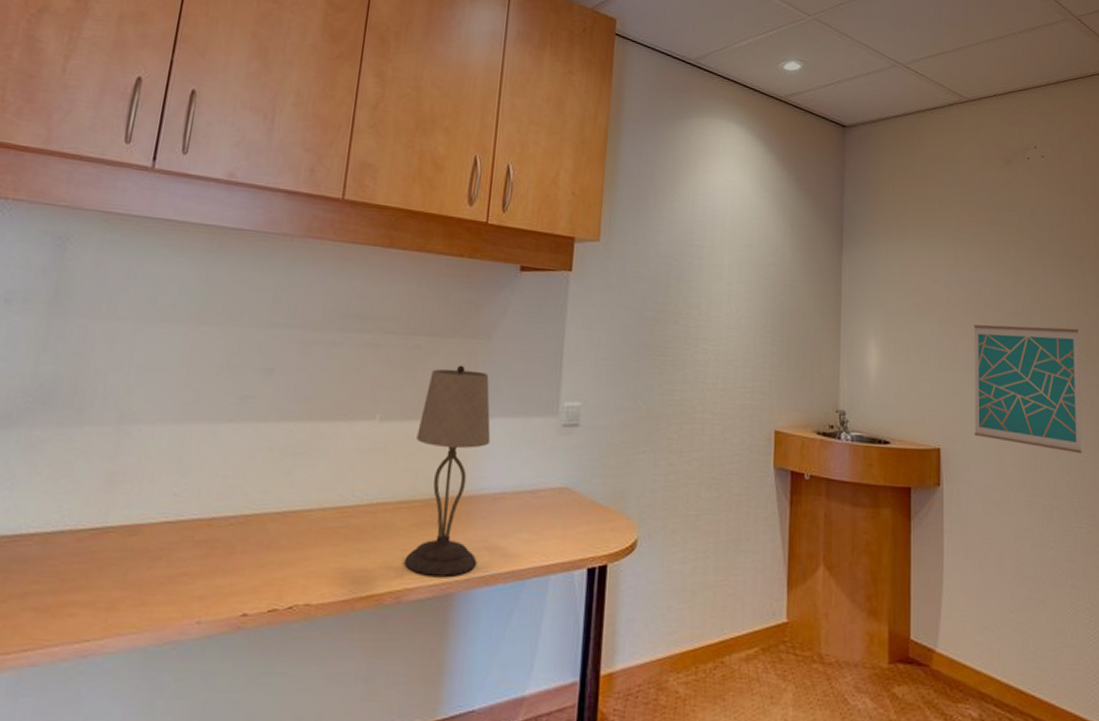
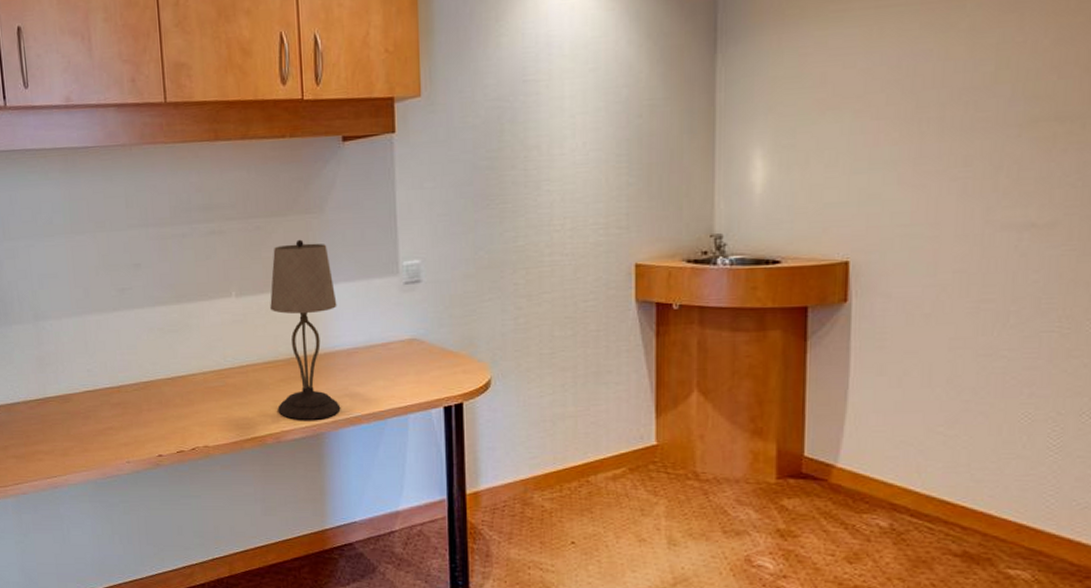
wall art: present [974,324,1082,454] -> none [898,93,1072,248]

